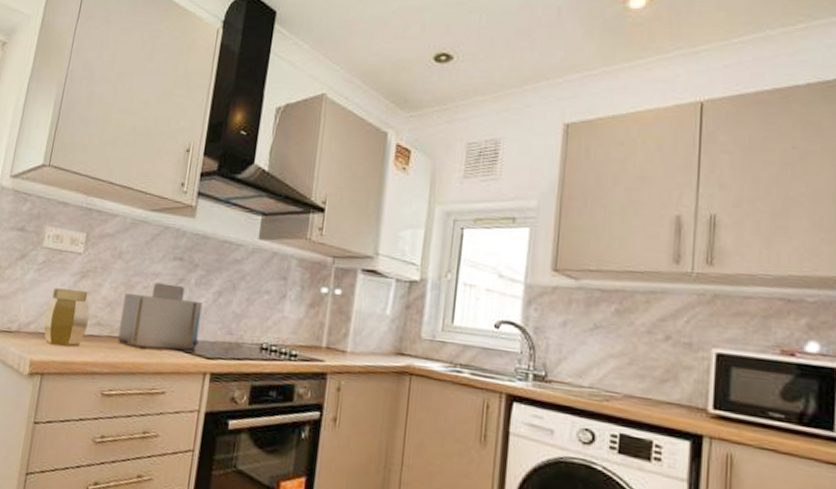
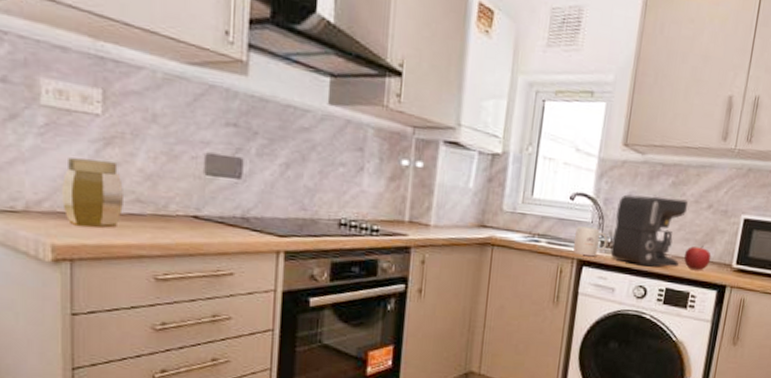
toaster: present [117,292,203,353] -> none [165,163,268,231]
mug: none [500,356,541,392] -> present [573,226,608,257]
coffee maker: none [545,323,639,409] -> present [610,194,689,268]
fruit: none [639,383,677,416] -> present [683,245,712,271]

